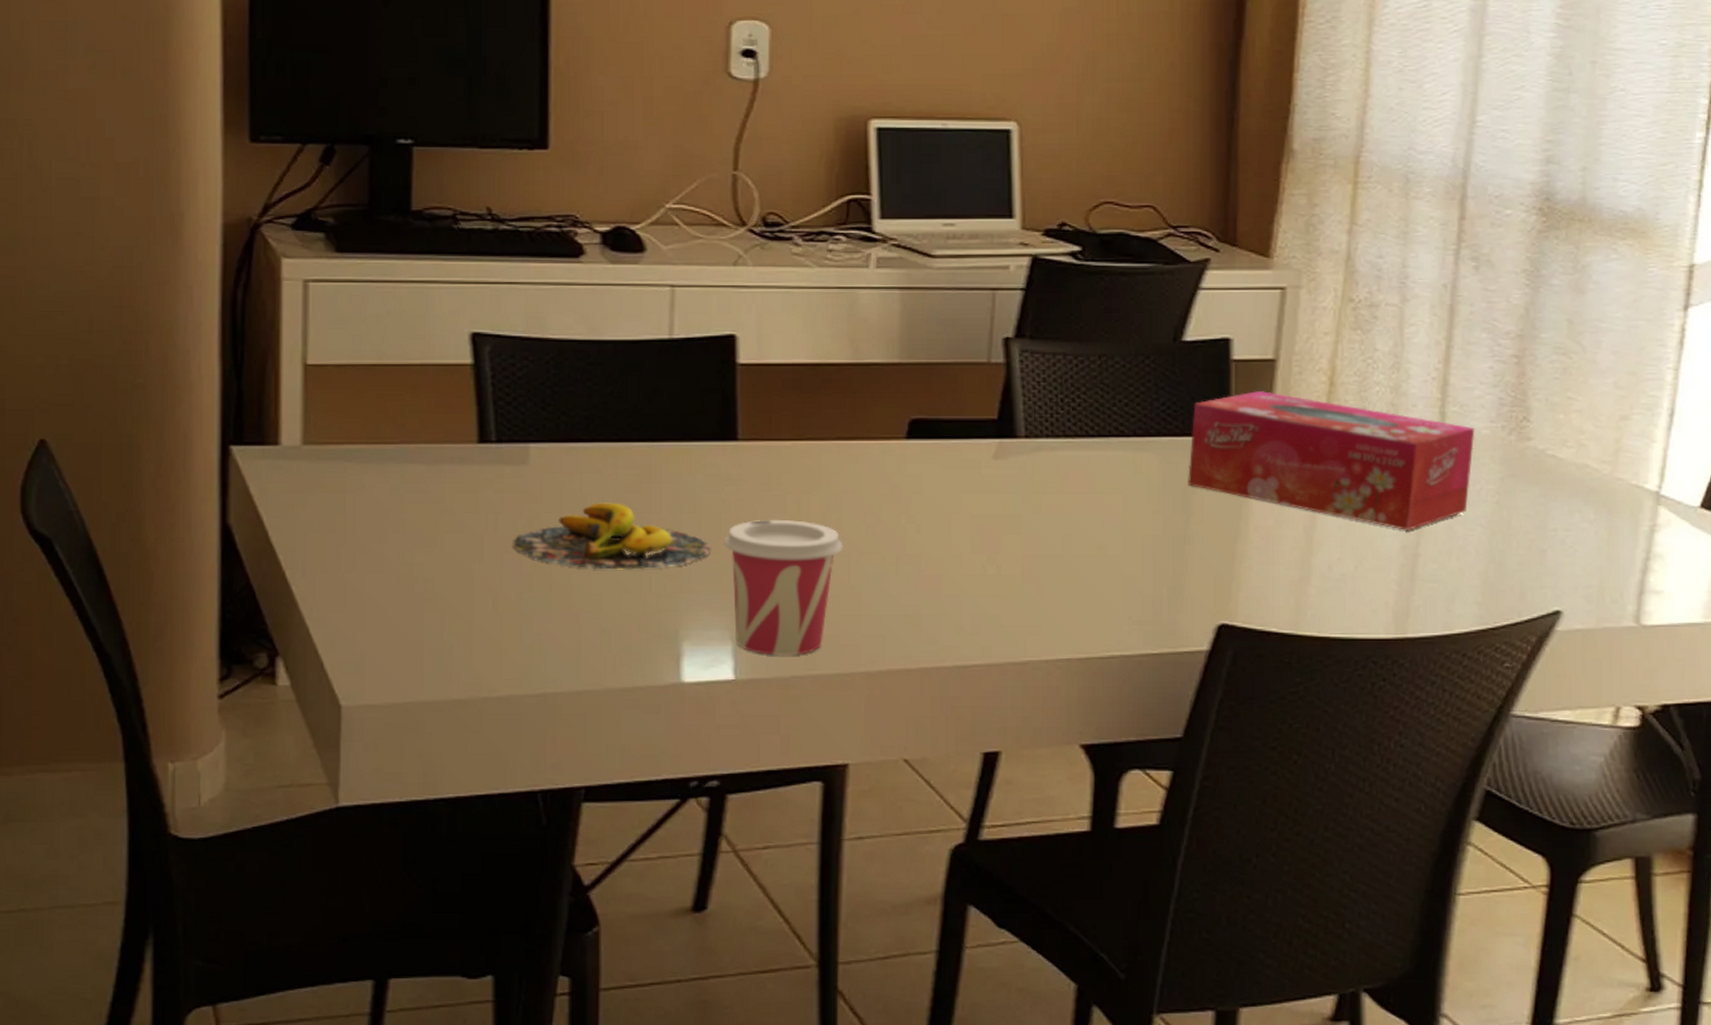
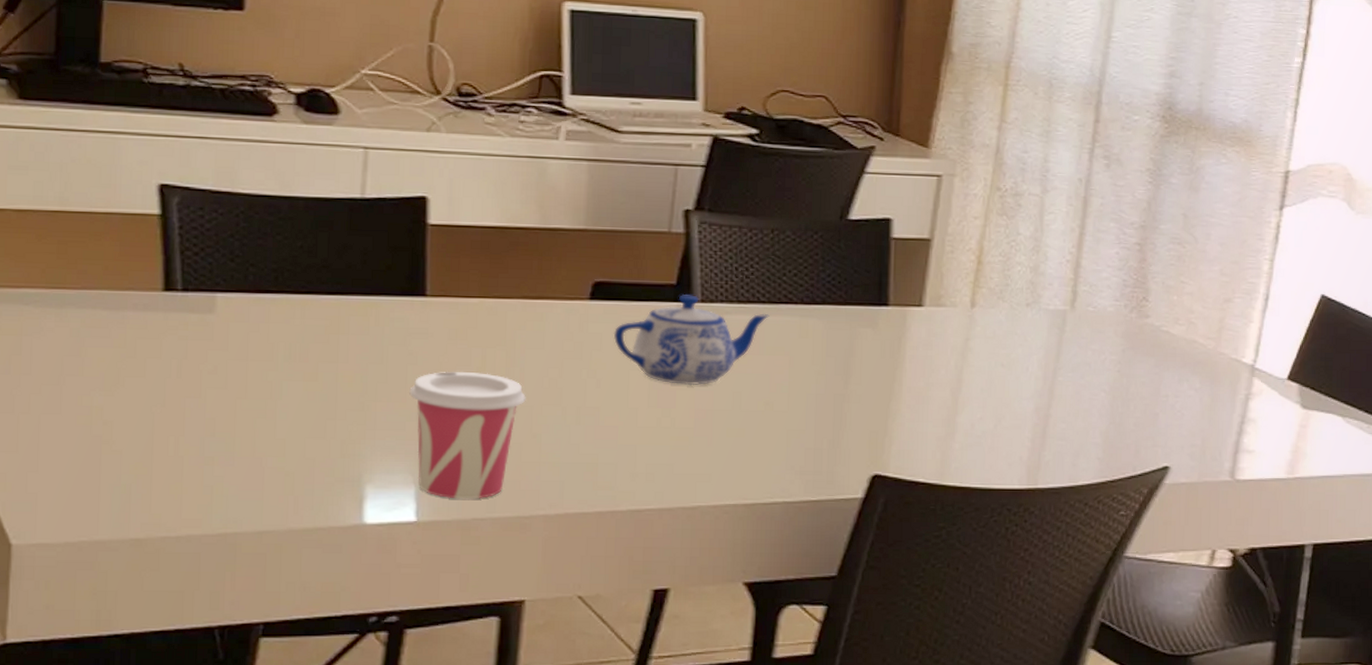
banana: present [513,502,711,570] -> none [196,351,397,416]
teapot: none [932,430,1099,530] -> present [613,295,770,386]
tissue box: present [1188,391,1475,532] -> none [849,267,1102,395]

